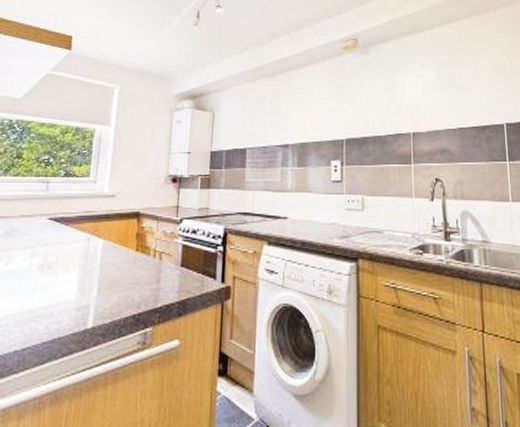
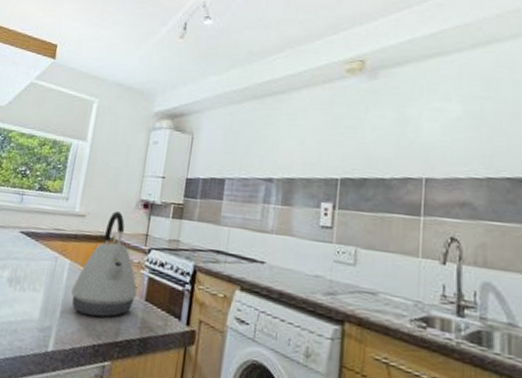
kettle: none [106,188,173,289] -> present [71,211,138,318]

